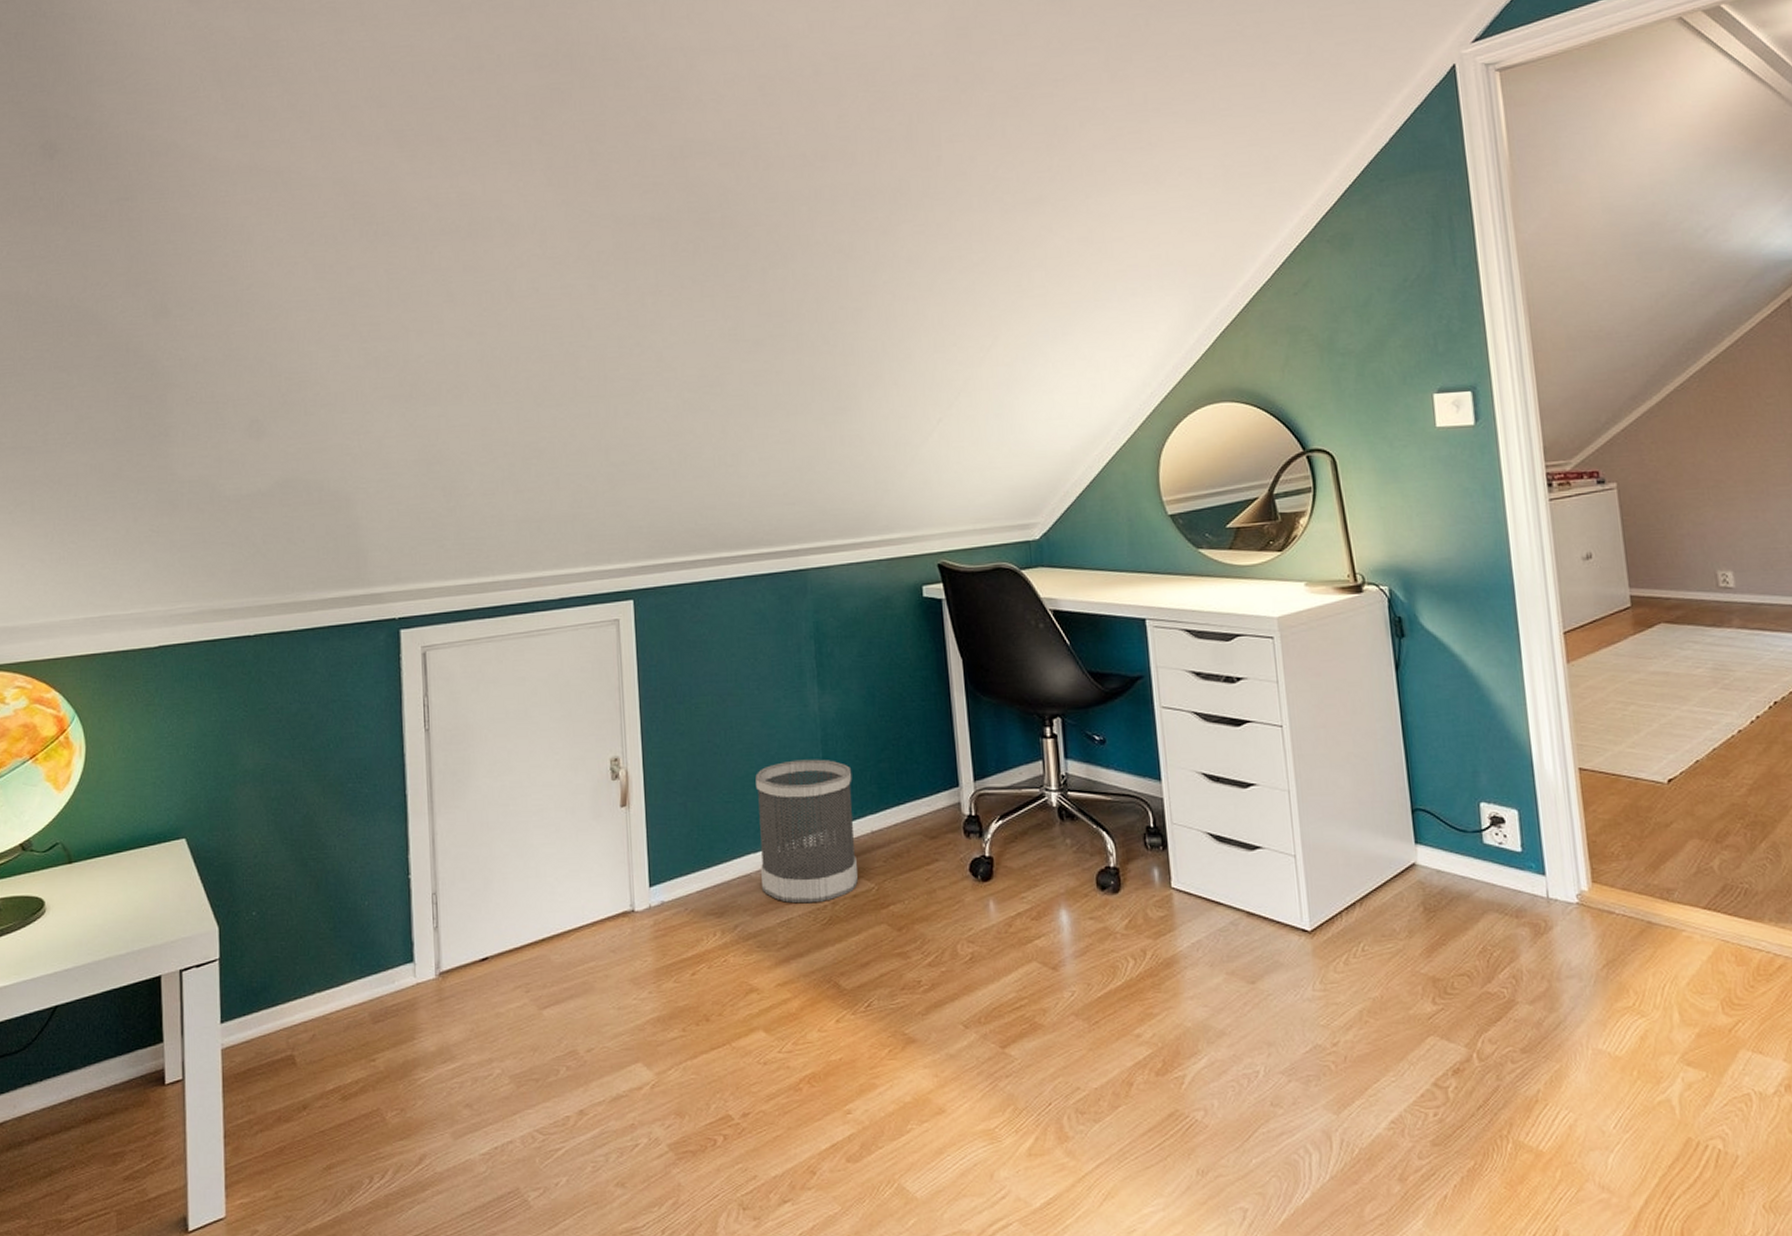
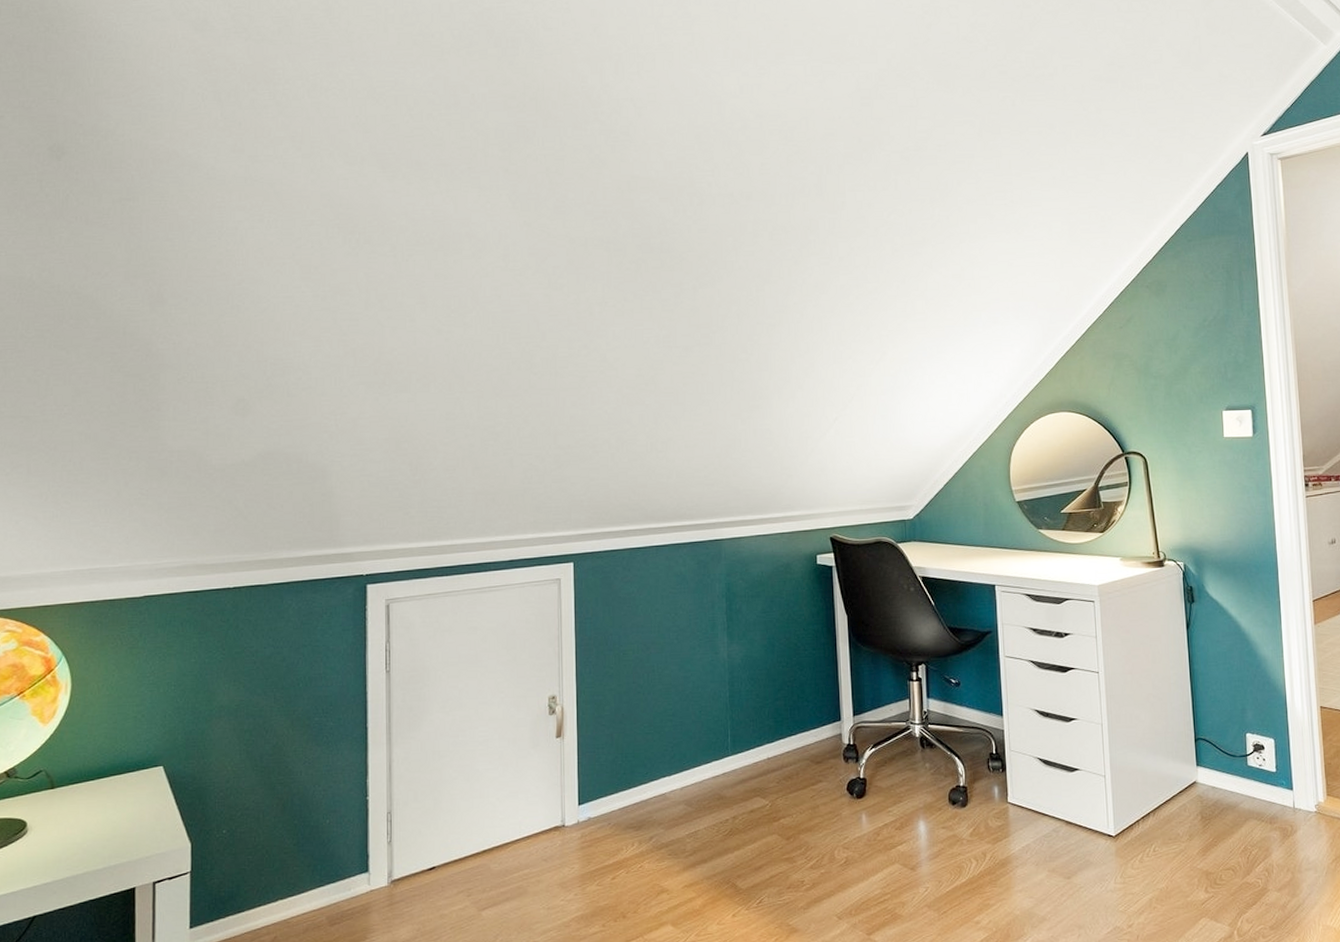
wastebasket: present [755,759,858,904] -> none [672,697,755,818]

